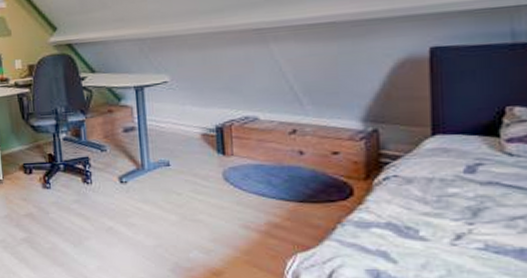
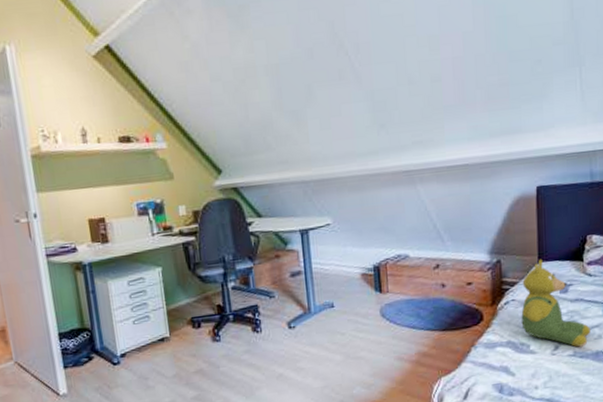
teddy bear: none [406,131,511,240] -> present [521,259,590,347]

